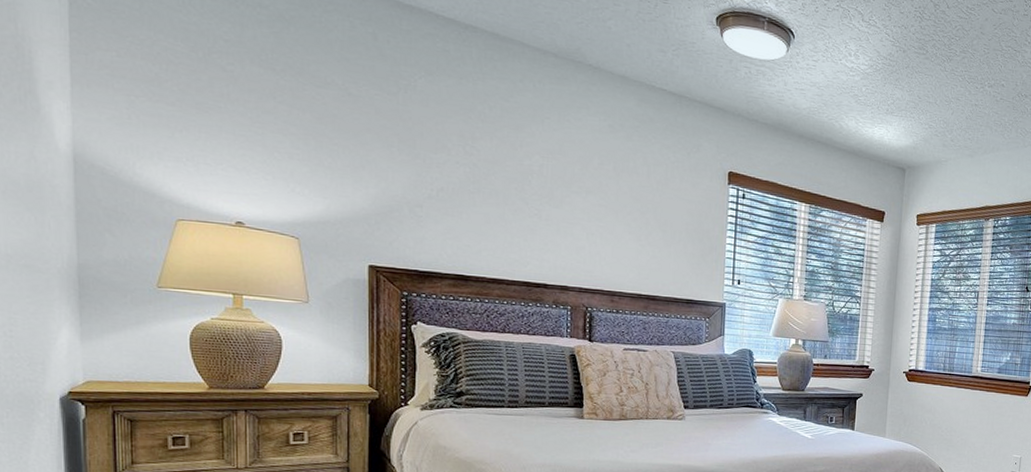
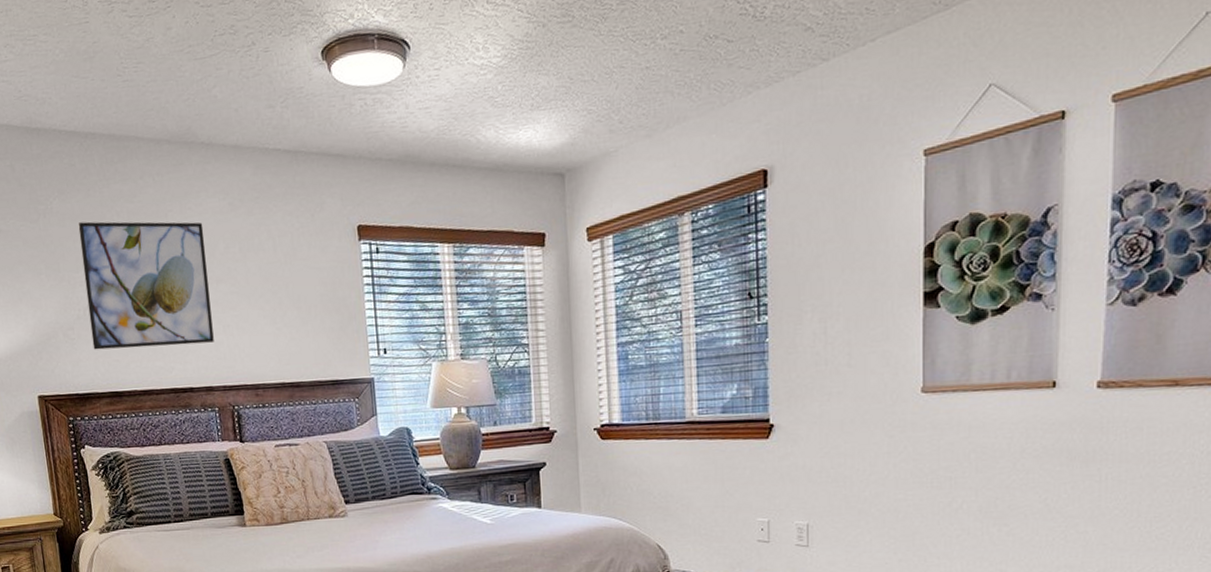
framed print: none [442,106,580,246] -> present [78,221,214,350]

